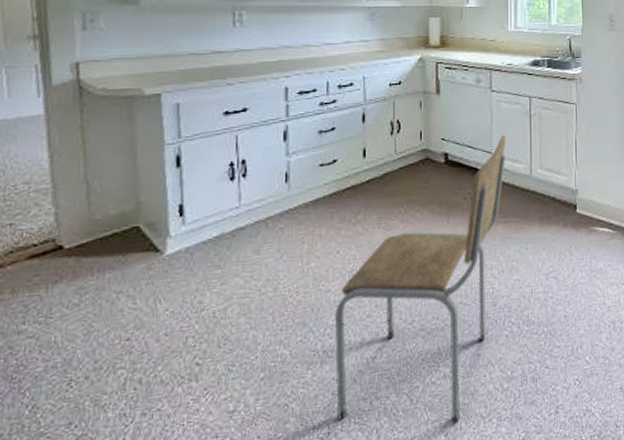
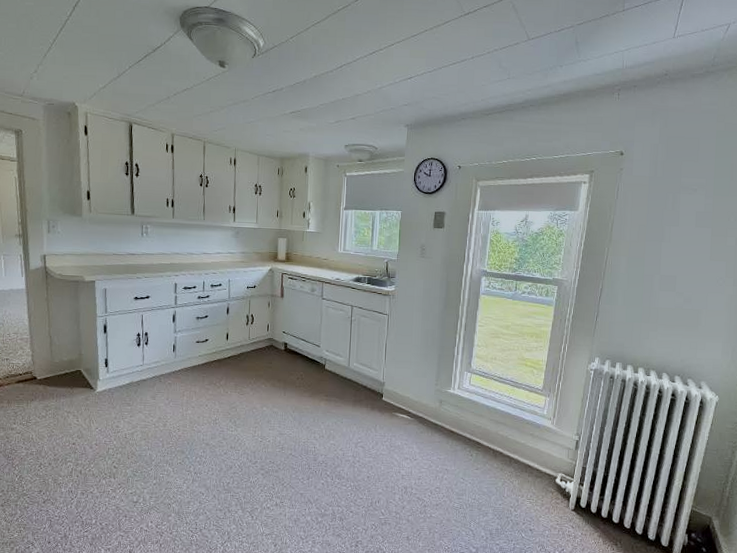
dining chair: present [335,135,506,424] -> none [202,334,332,539]

